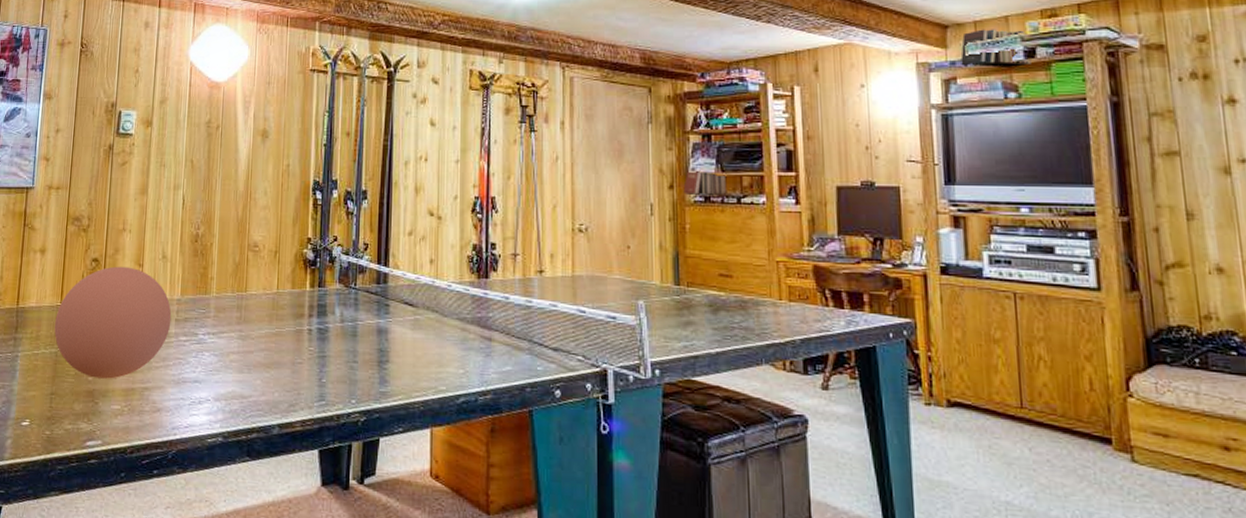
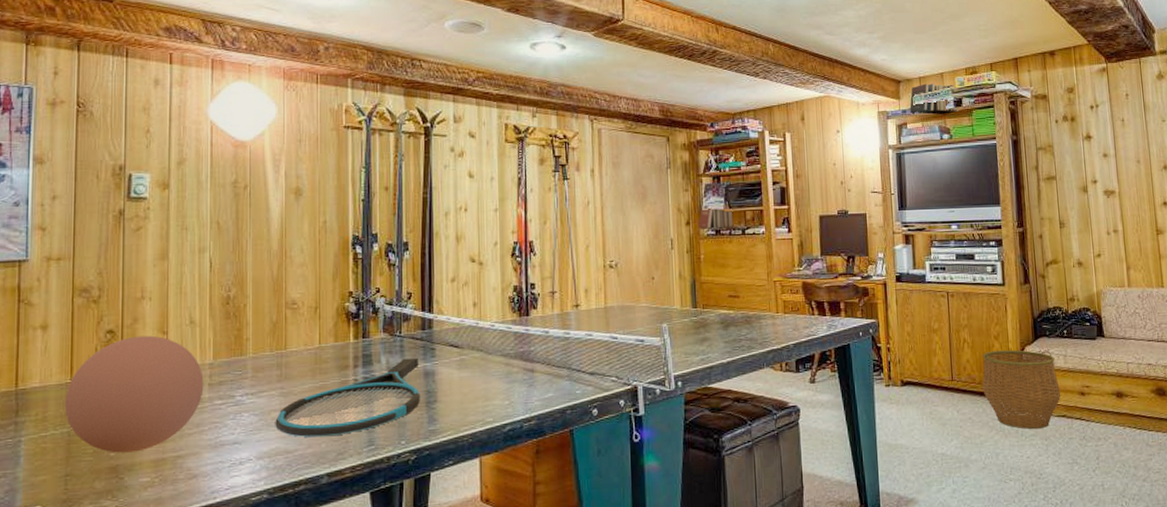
tennis racket: none [232,312,372,386] -> present [275,357,420,438]
basket: none [1066,375,1192,488] -> present [982,350,1061,429]

